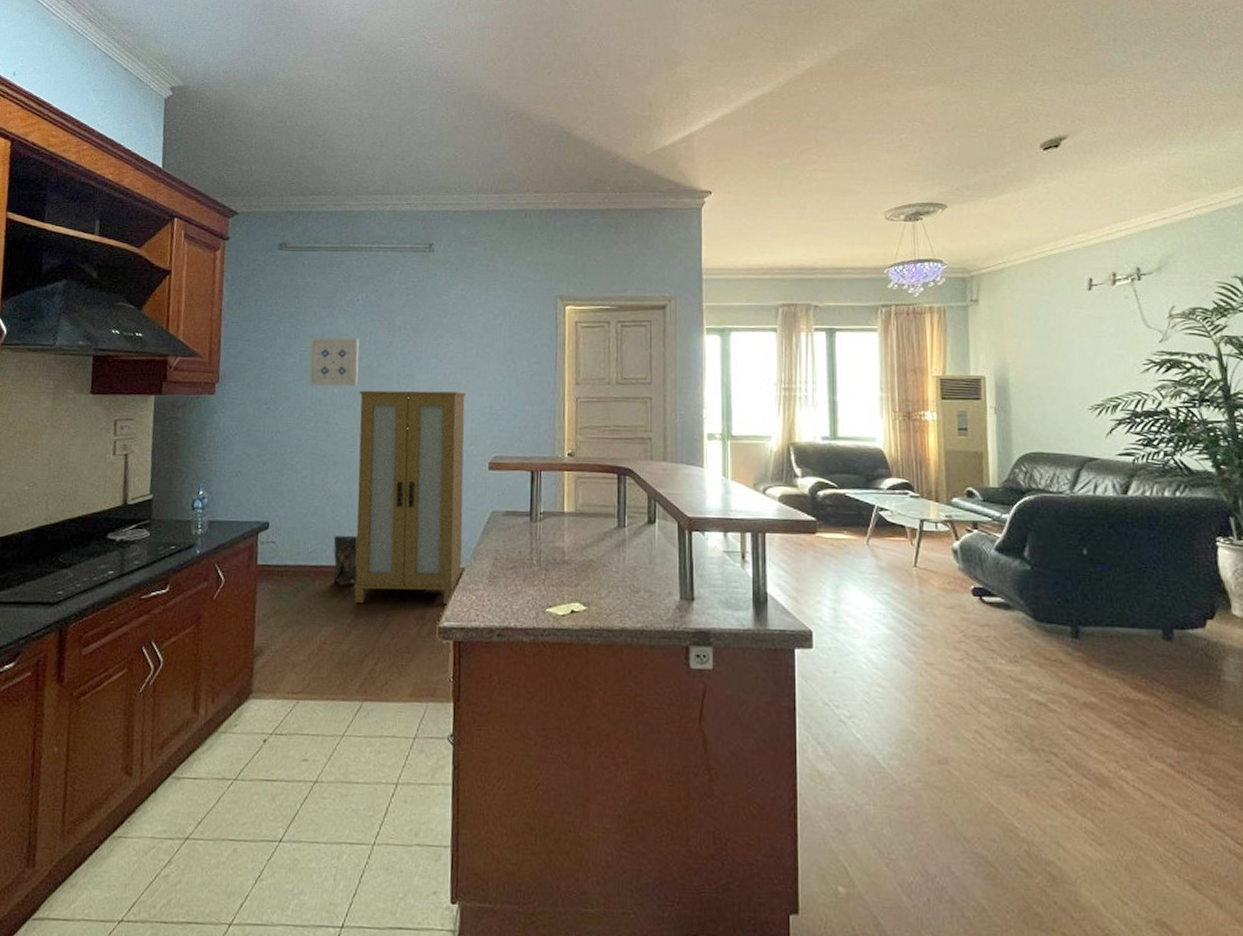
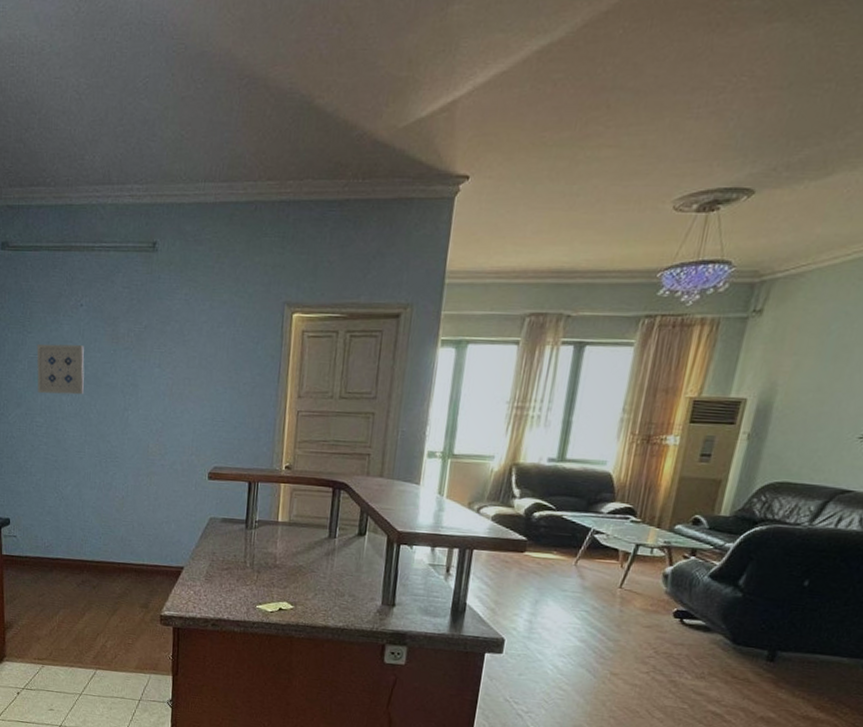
bag: present [333,535,359,584] -> none [67,533,89,575]
cabinet: present [353,390,466,606] -> none [85,398,188,598]

